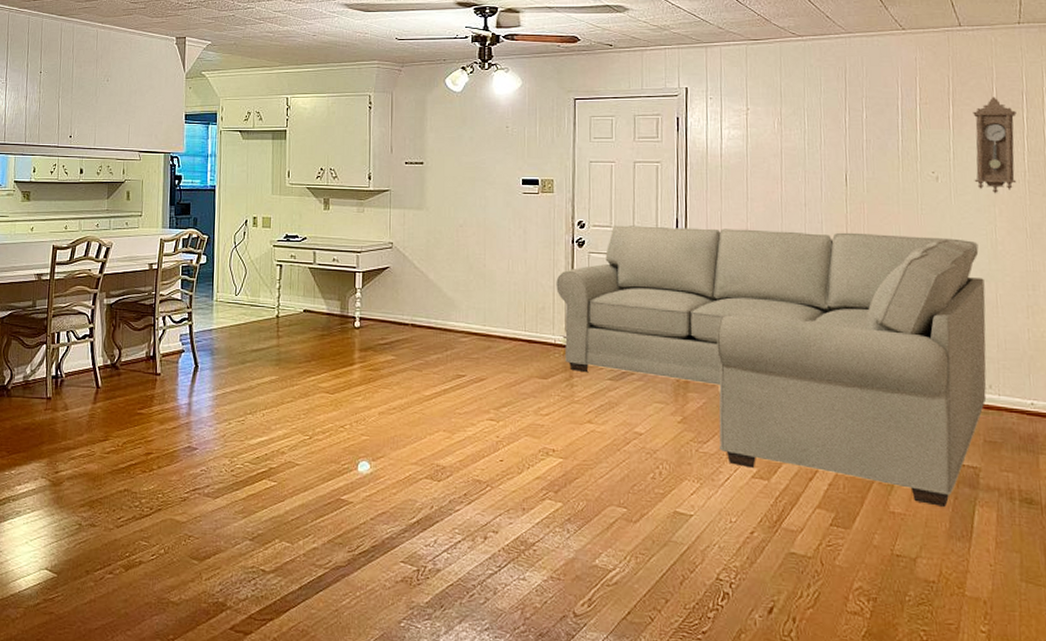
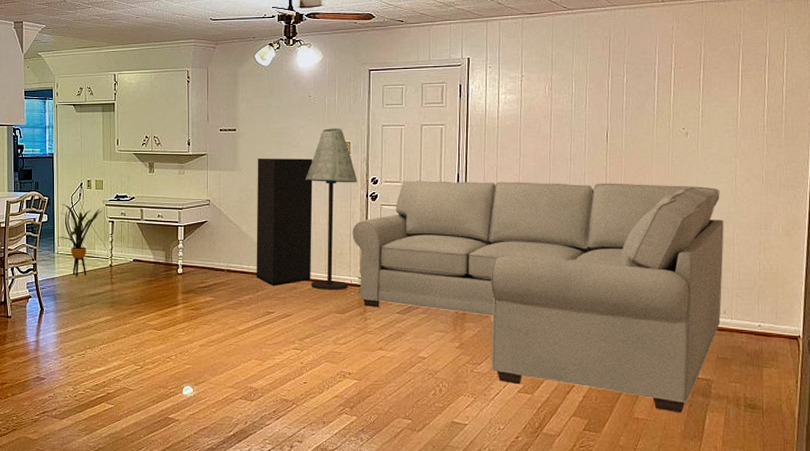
house plant: none [216,243,269,328] -> present [57,203,102,276]
storage cabinet: none [445,195,511,344] -> present [256,158,313,286]
floor lamp: none [501,163,562,351] -> present [305,128,358,290]
pendulum clock: present [972,97,1017,194] -> none [719,60,759,147]

